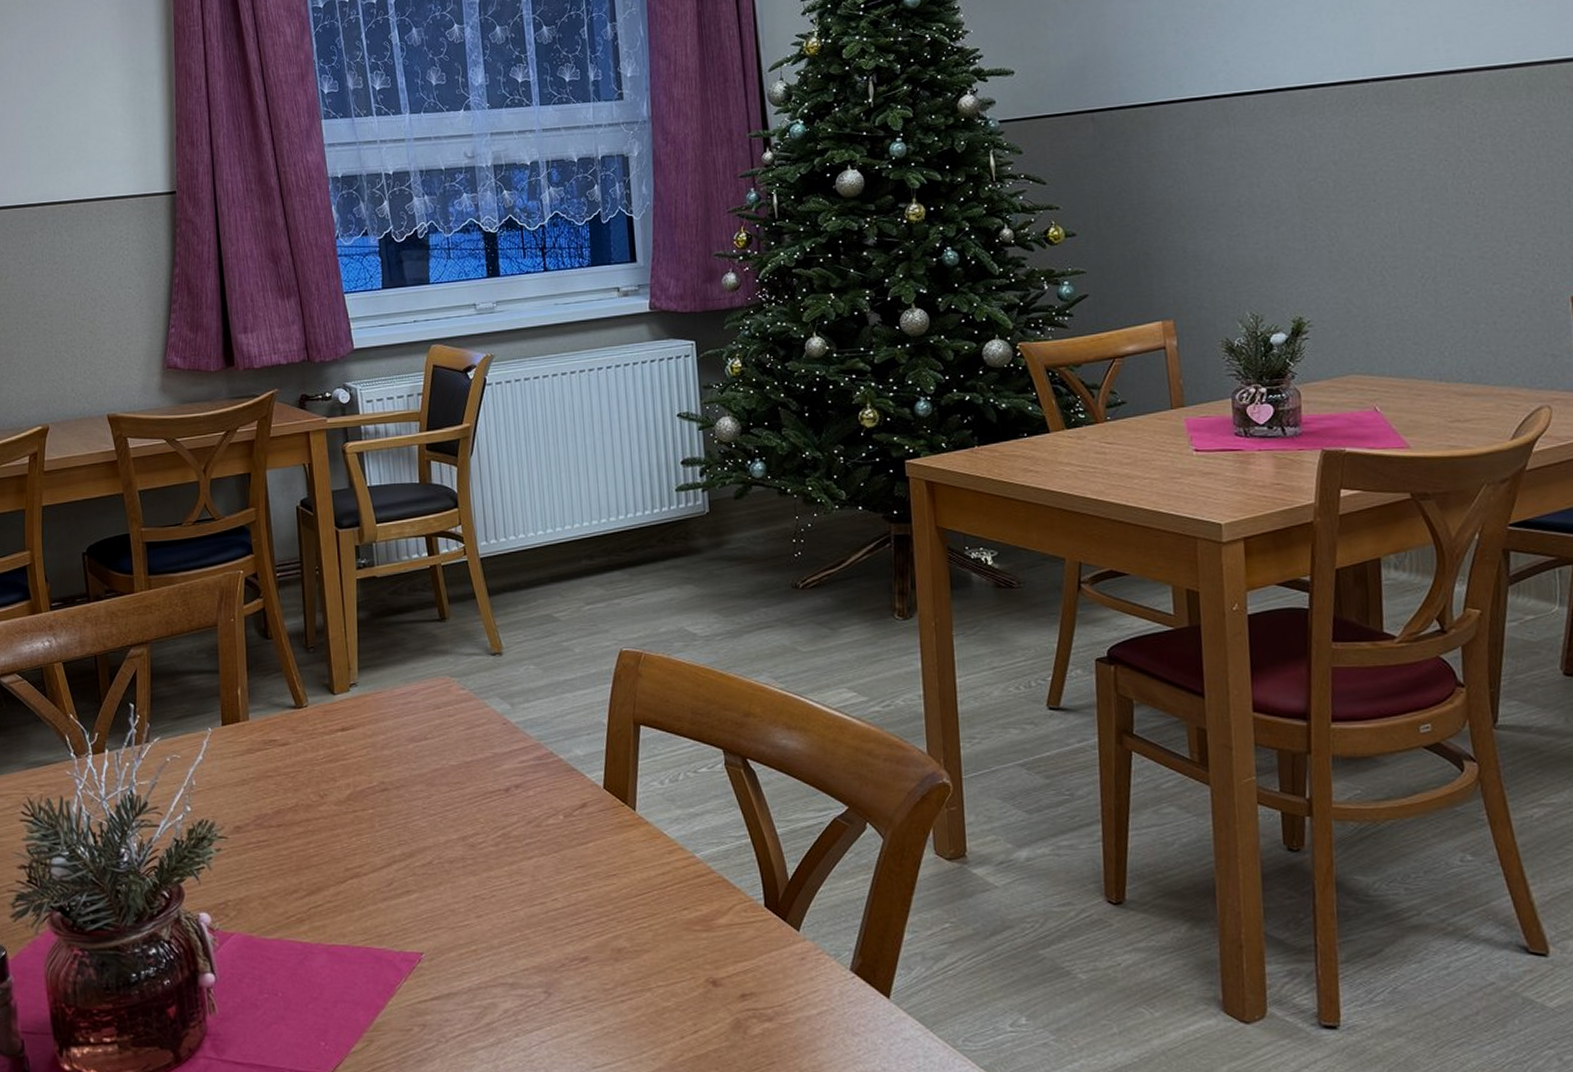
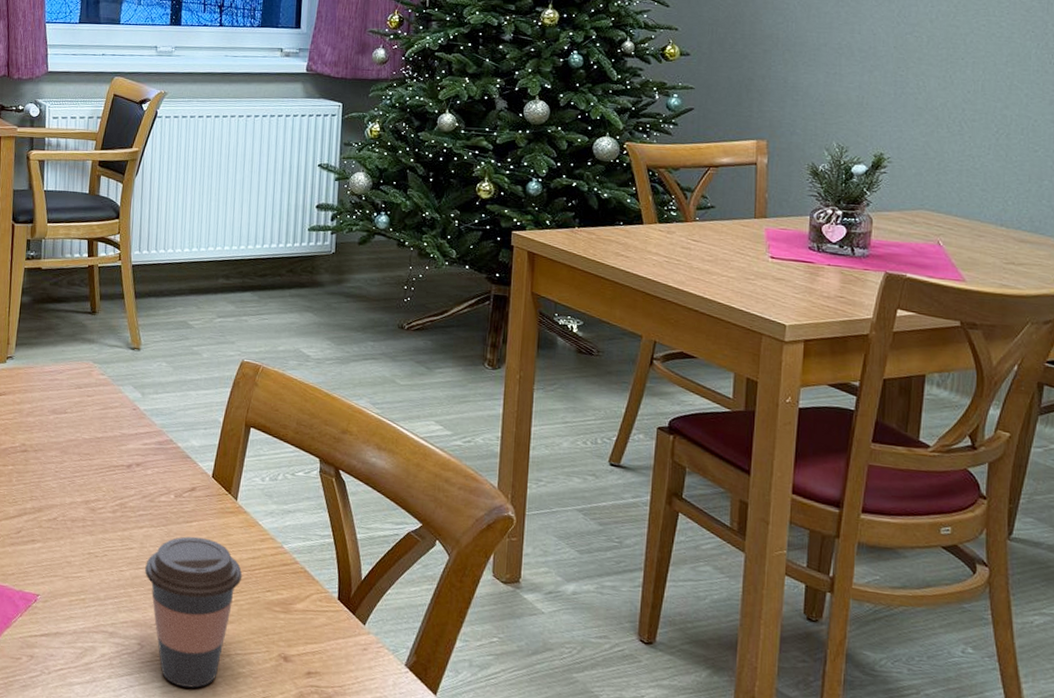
coffee cup: none [540,859,654,1033] -> present [144,536,243,688]

